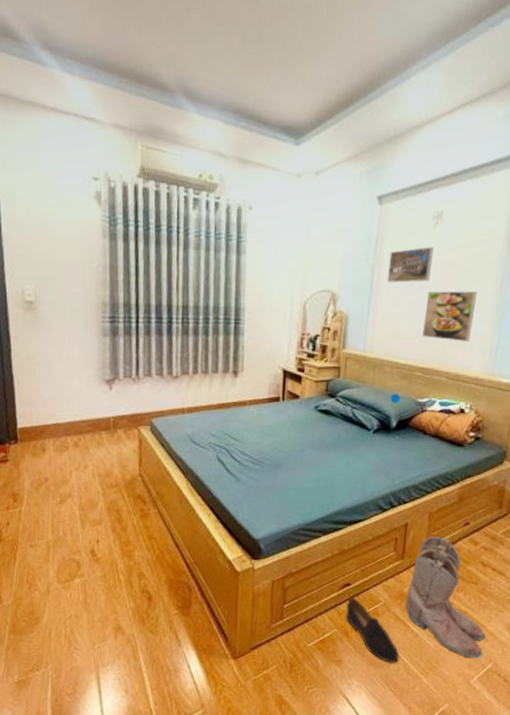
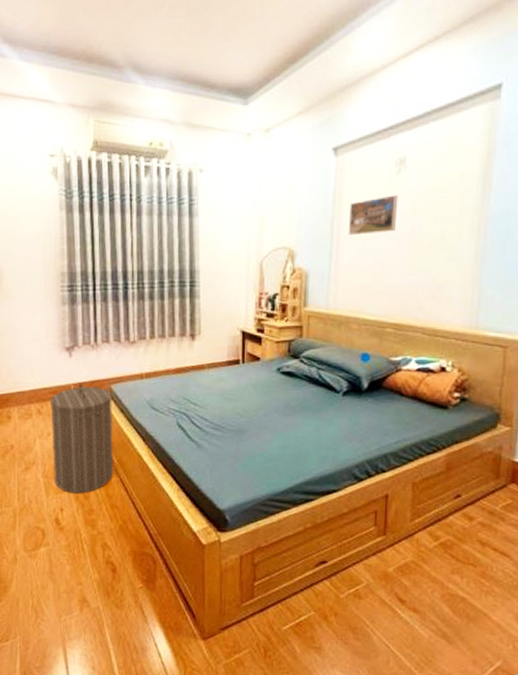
laundry hamper: none [88,416,153,526] -> present [51,382,114,494]
shoe: present [346,597,399,664] -> none [323,576,388,655]
boots: present [405,536,486,659] -> none [392,509,491,655]
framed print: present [422,291,477,341] -> none [391,239,451,293]

